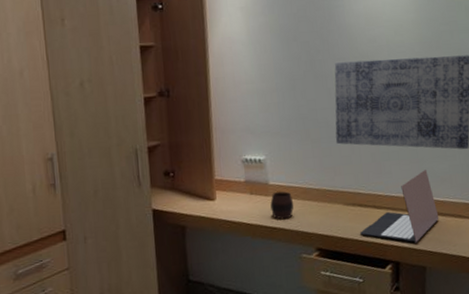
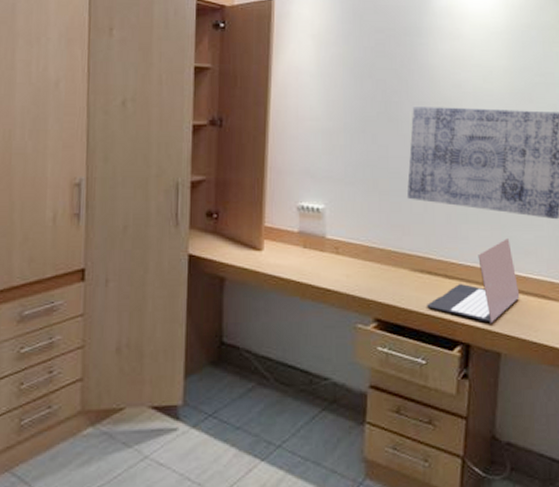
cup: present [270,191,294,220] -> none [326,248,353,281]

